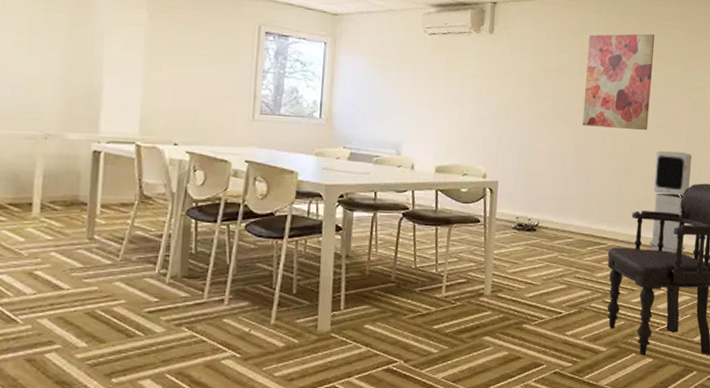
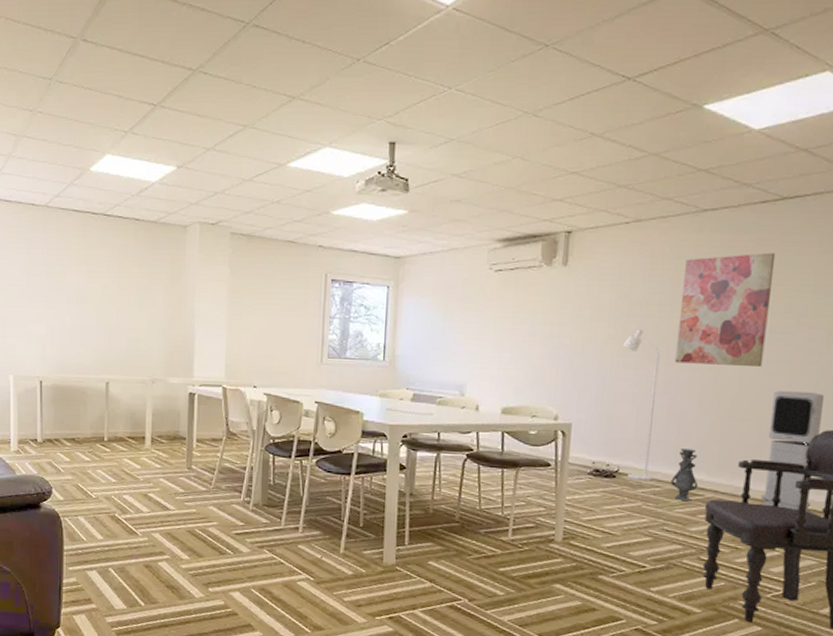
floor lamp: none [540,95,571,233] -> present [622,329,660,481]
vase: none [581,202,602,250] -> present [671,449,699,502]

